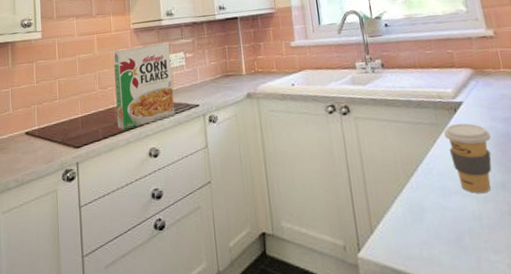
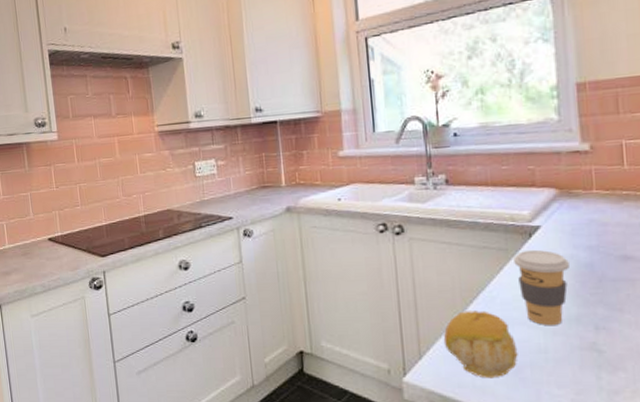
cereal box: present [113,43,176,130] -> none [136,148,207,241]
fruit: none [390,182,457,249] -> present [443,310,518,379]

